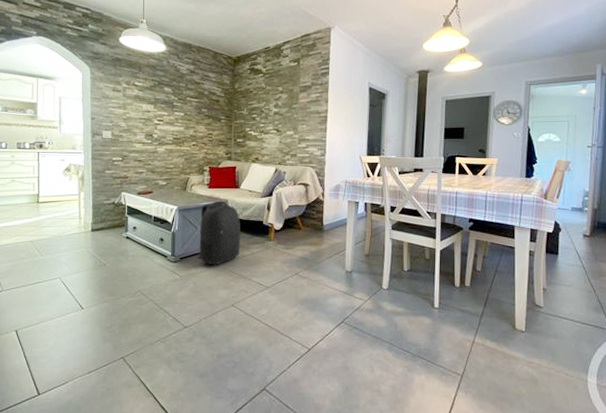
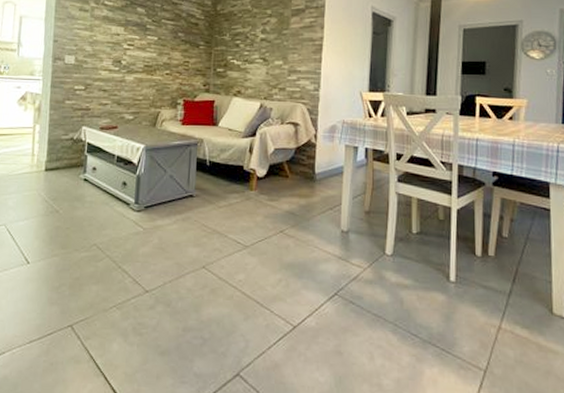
backpack: present [198,201,240,265] -> none [166,140,217,217]

